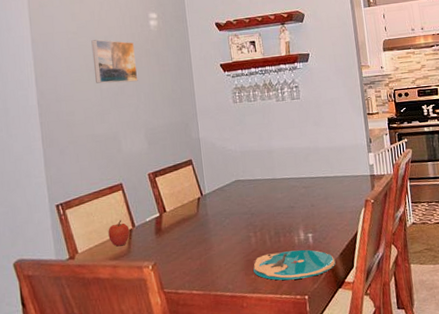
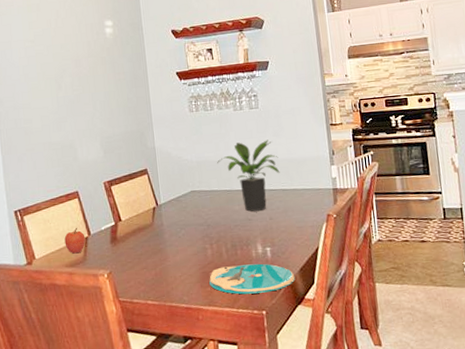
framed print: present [91,39,138,84] -> none [48,47,94,92]
potted plant: none [260,129,321,200] -> present [217,139,280,212]

